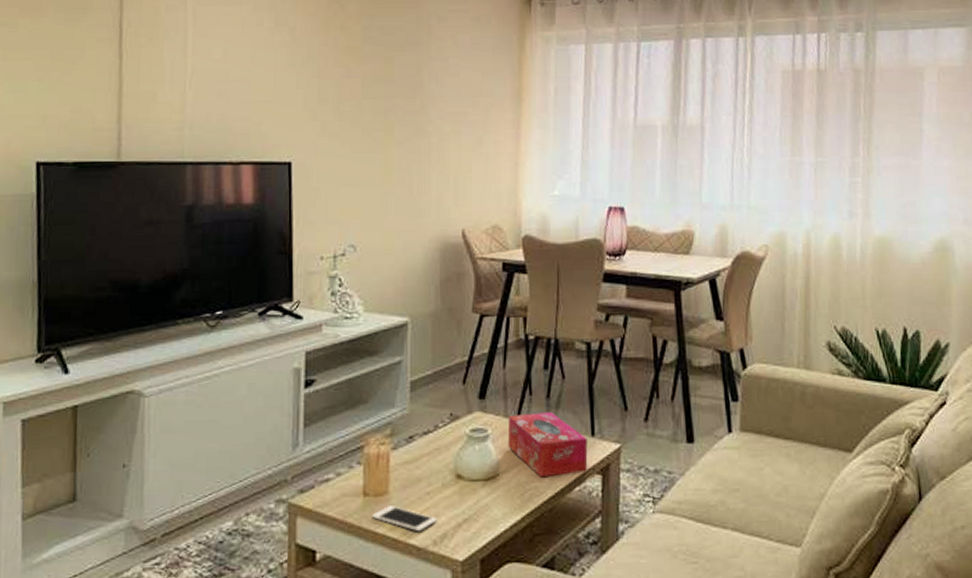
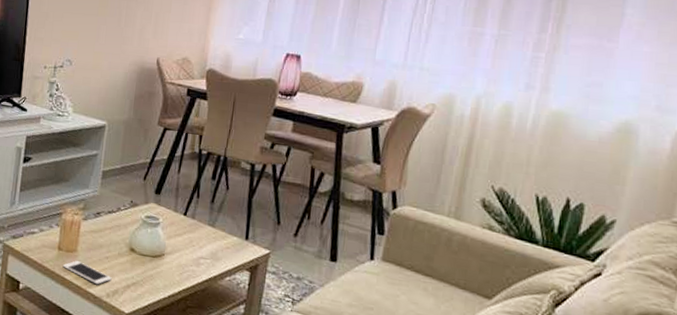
tissue box: present [507,412,588,478] -> none [174,210,242,267]

